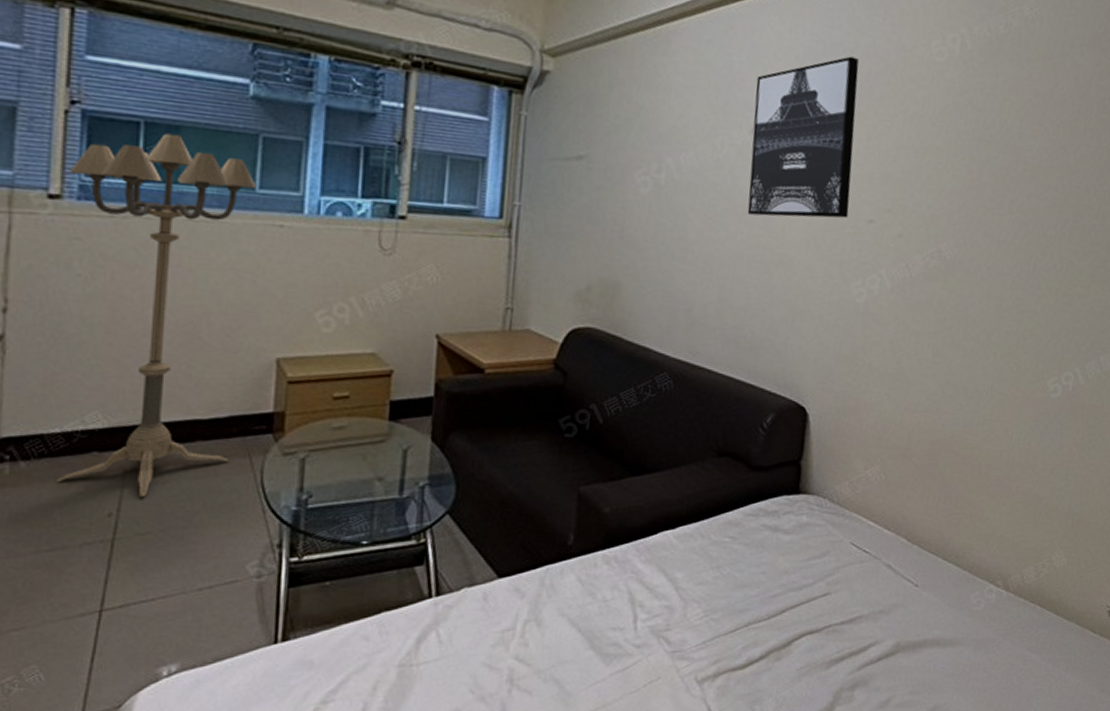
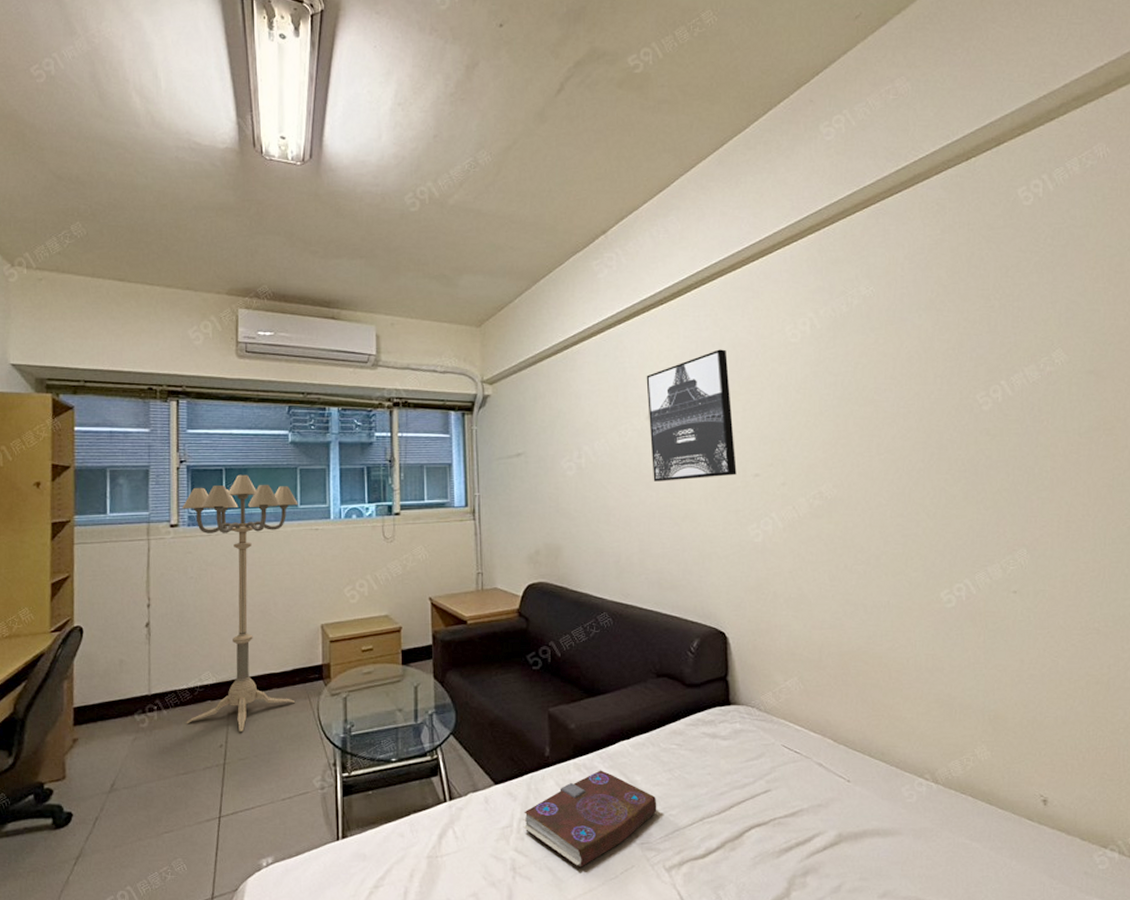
book: none [529,564,698,680] -> present [523,770,657,869]

